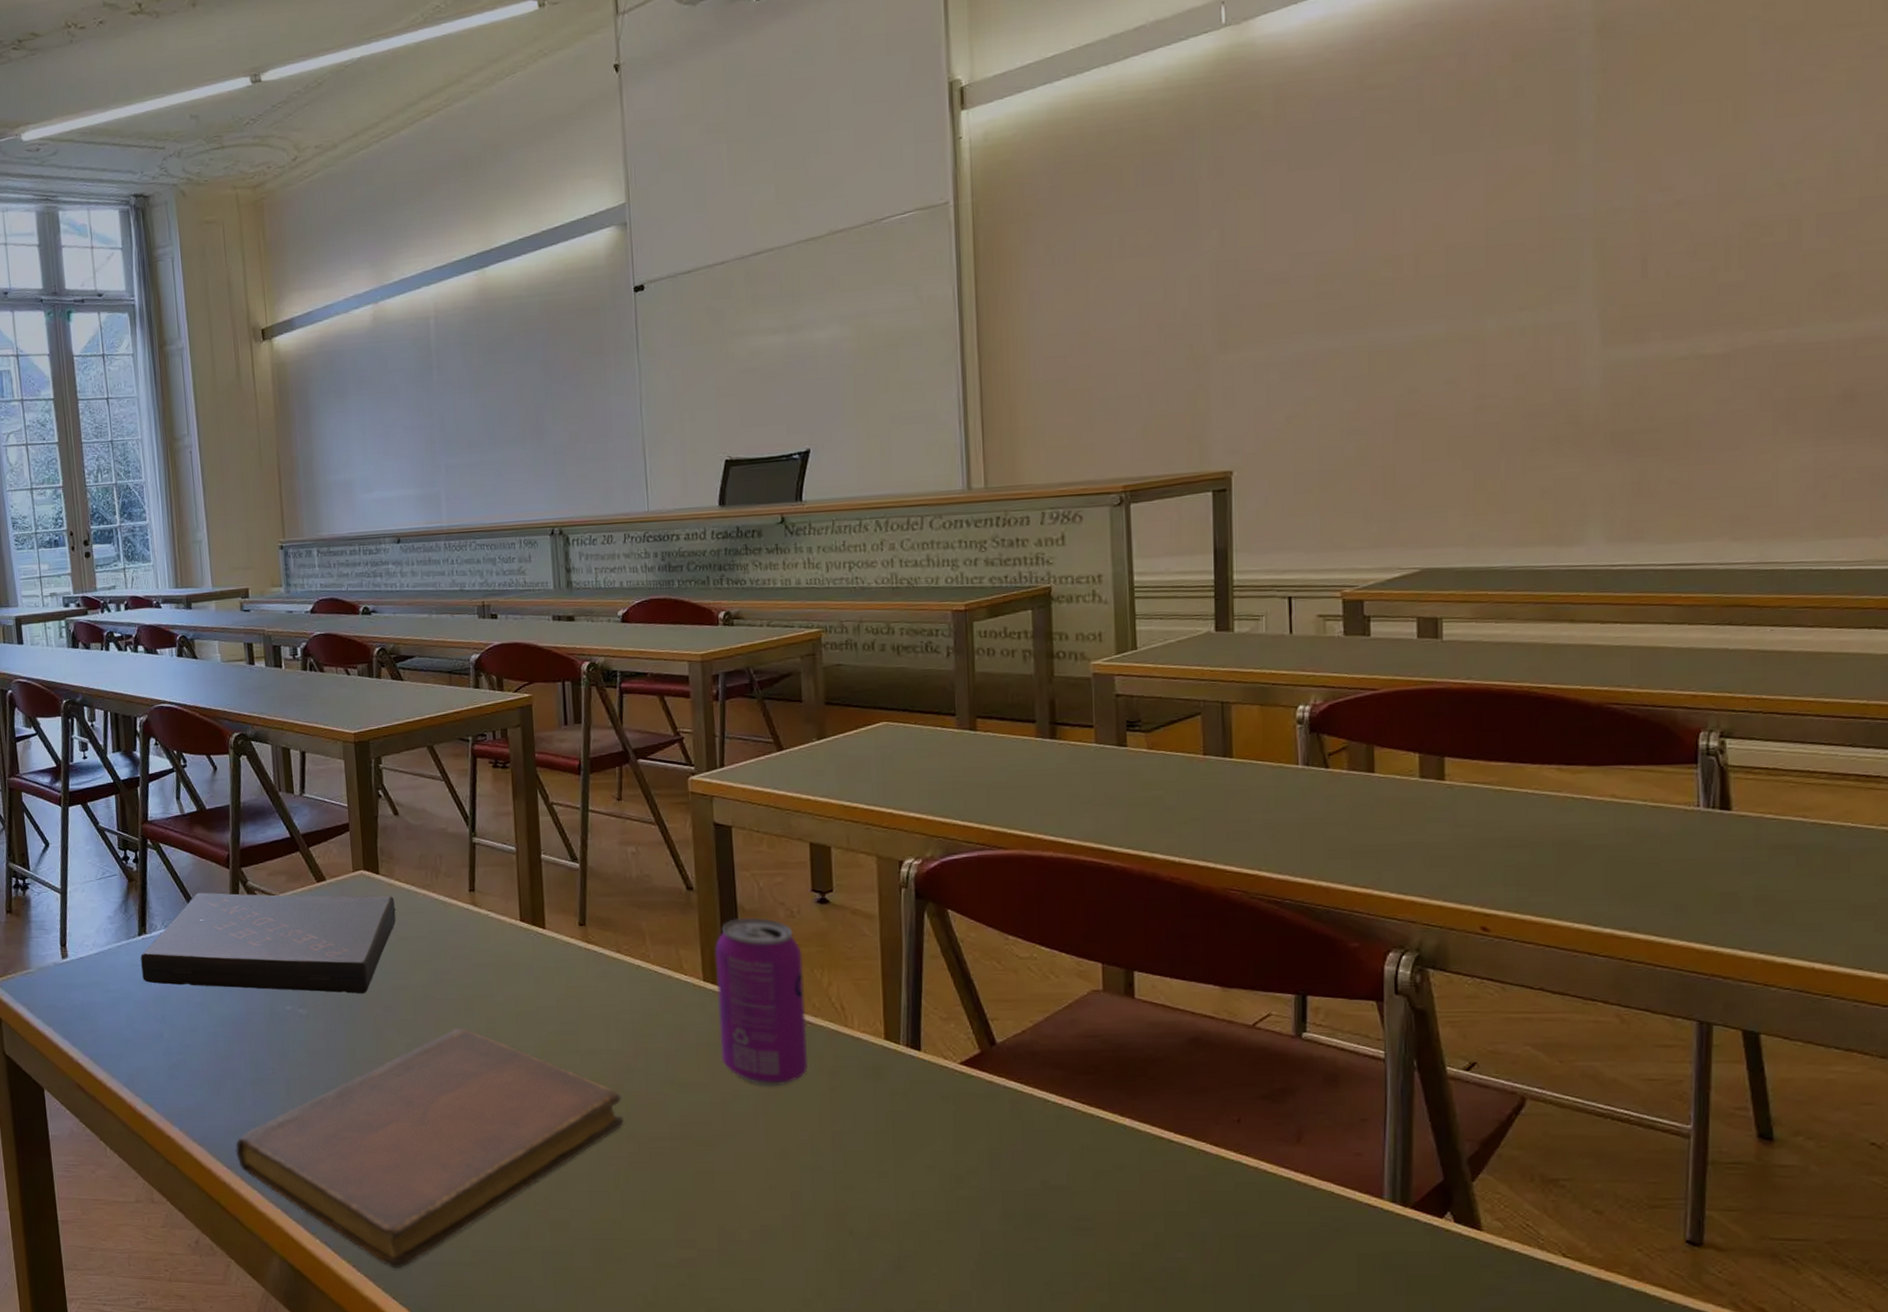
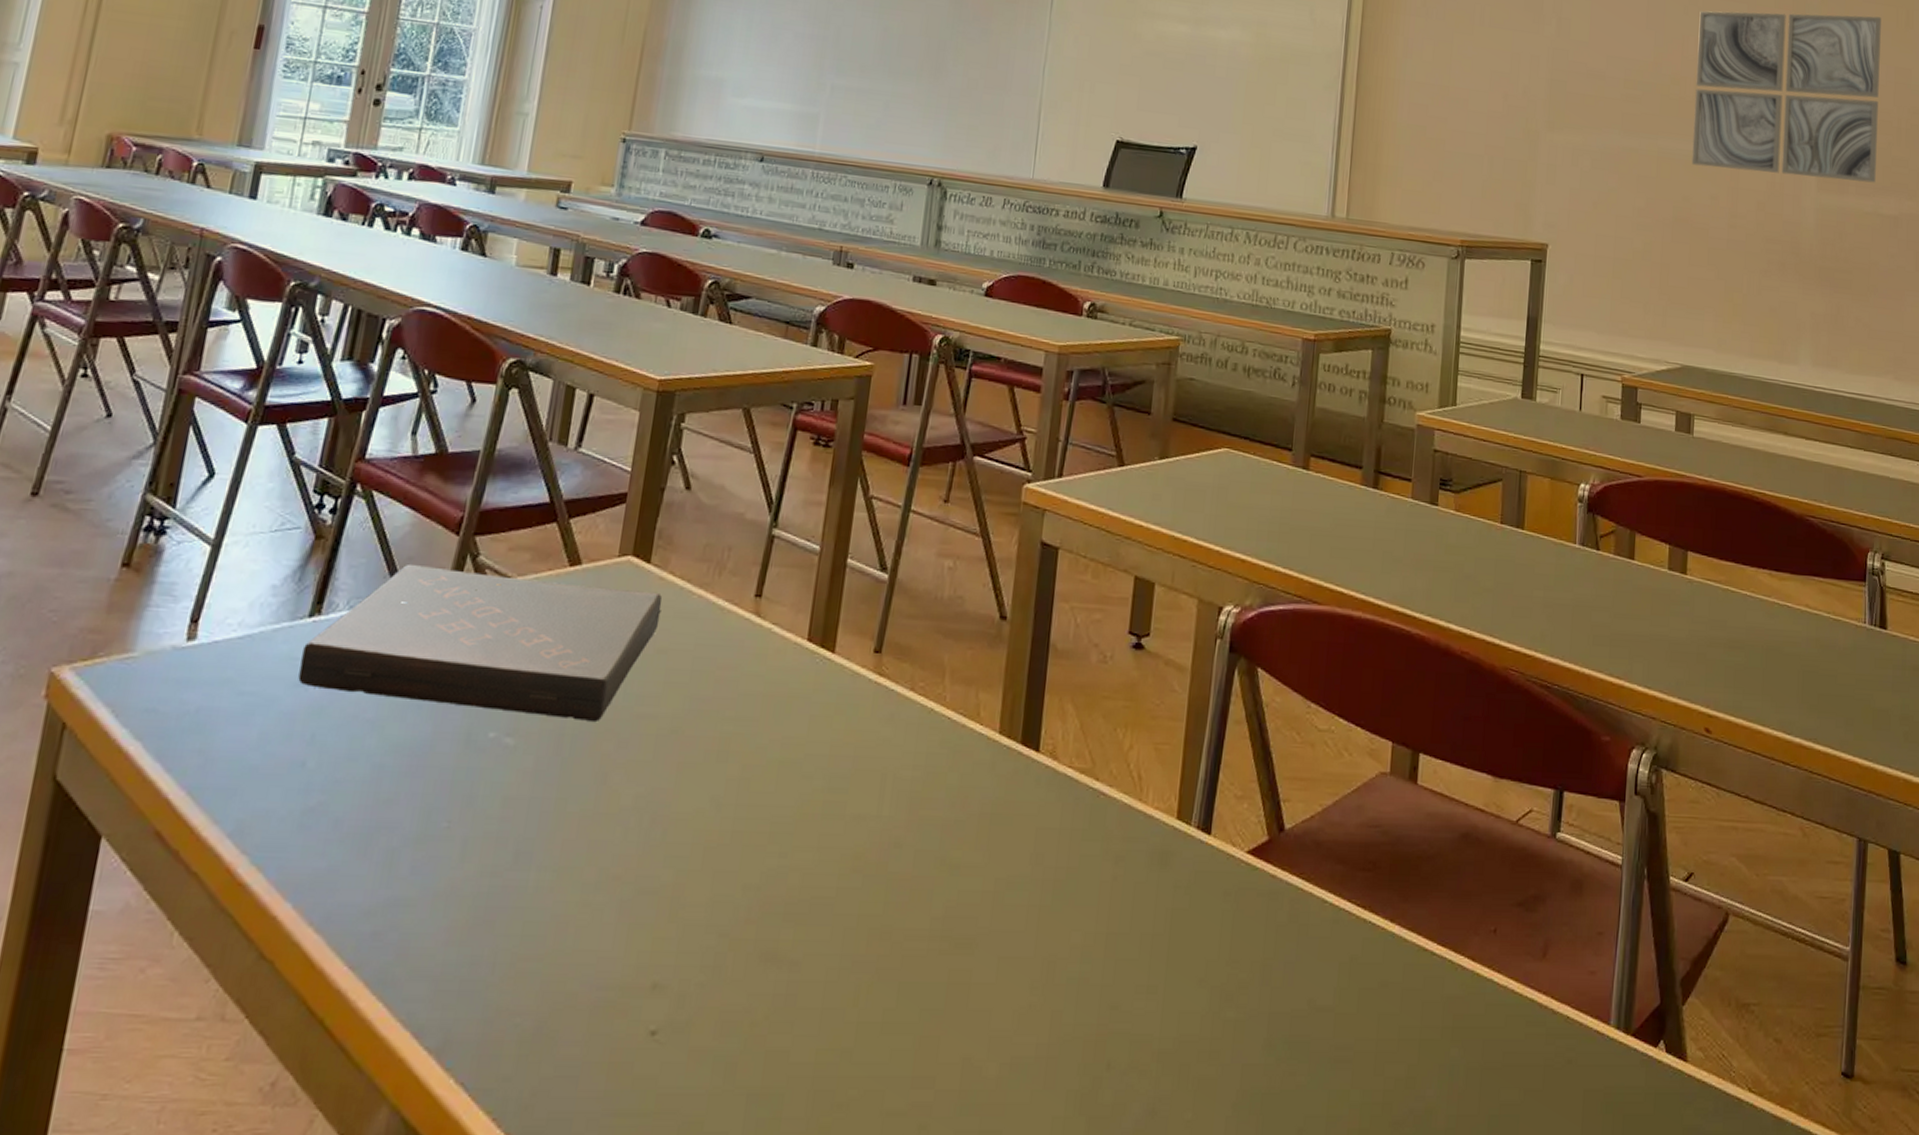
notebook: present [235,1027,625,1268] -> none [365,776,882,1122]
beverage can: present [714,917,808,1087] -> none [1002,658,1108,872]
wall art: none [1415,119,1693,351] -> present [1692,11,1881,183]

